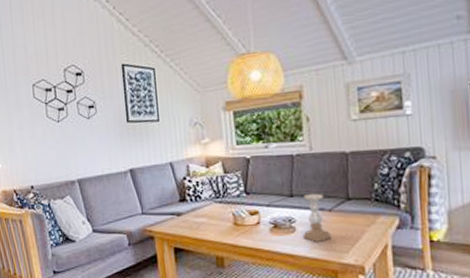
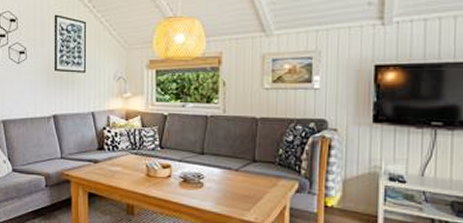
candle holder: present [302,193,332,242] -> none [209,153,236,199]

